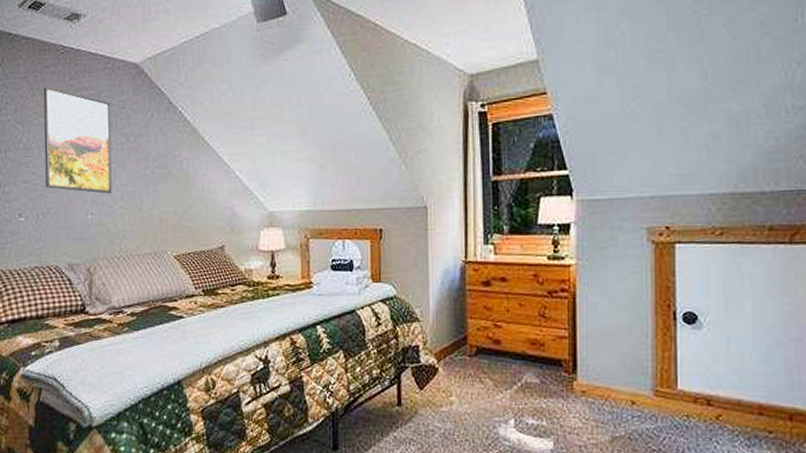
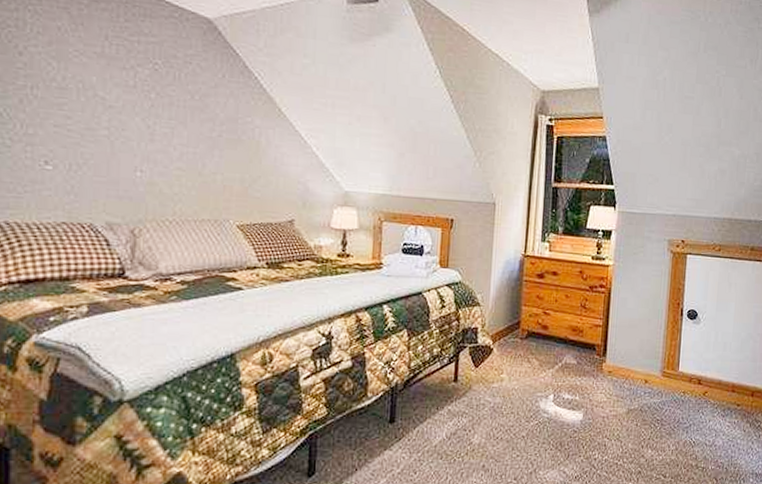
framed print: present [43,87,112,194] -> none [84,23,173,152]

